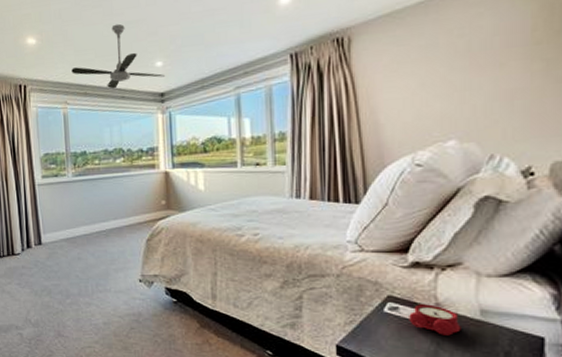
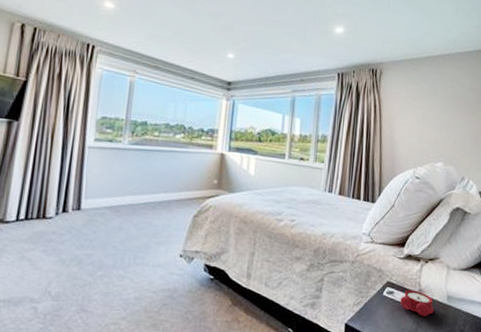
ceiling fan: present [71,23,165,89] -> none [146,11,234,69]

